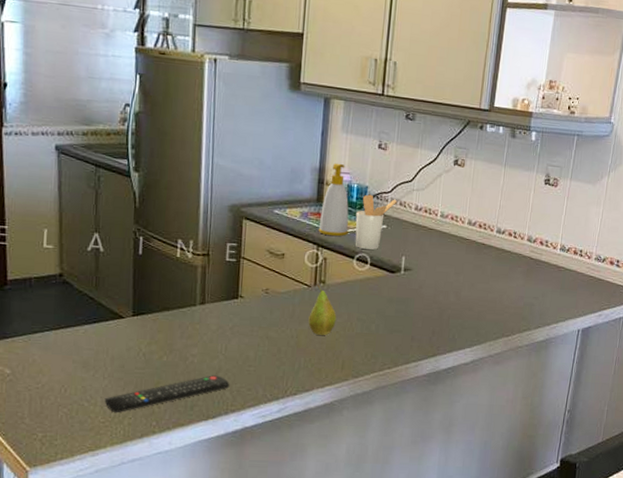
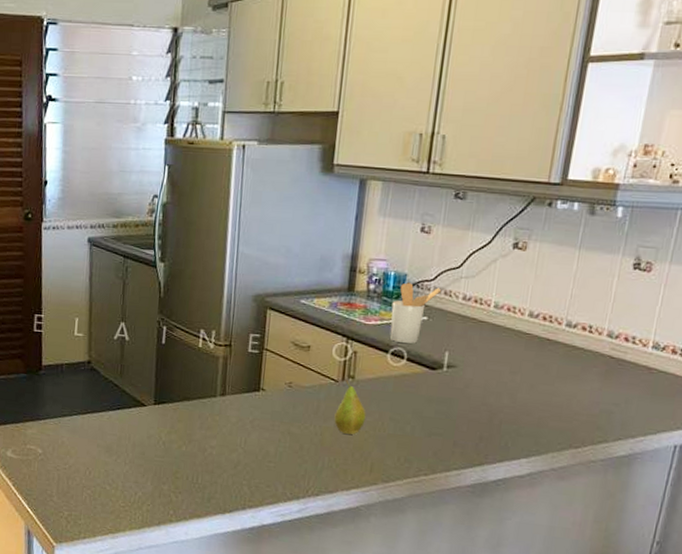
remote control: present [104,375,230,413] -> none [125,468,248,499]
soap bottle: present [318,163,349,237] -> none [348,249,384,329]

